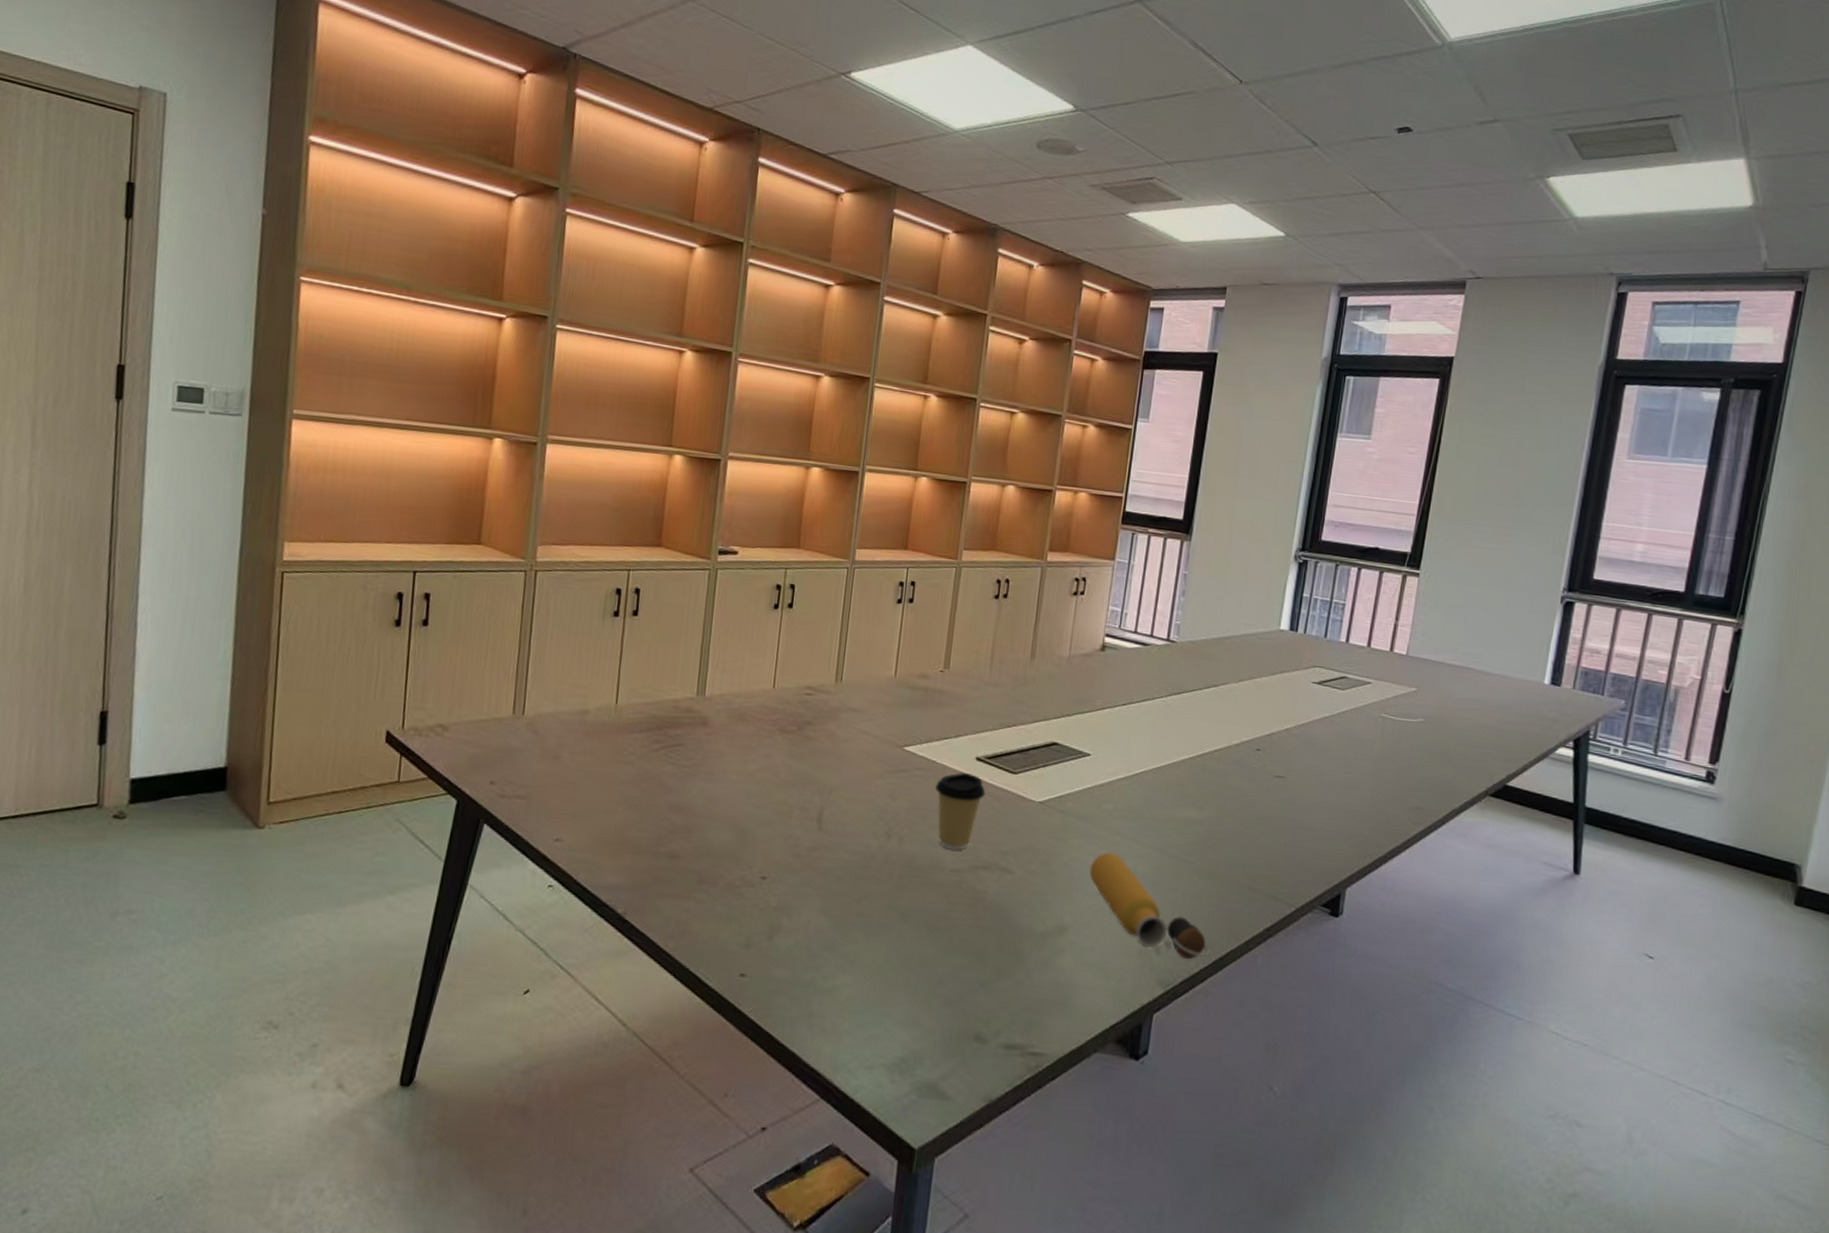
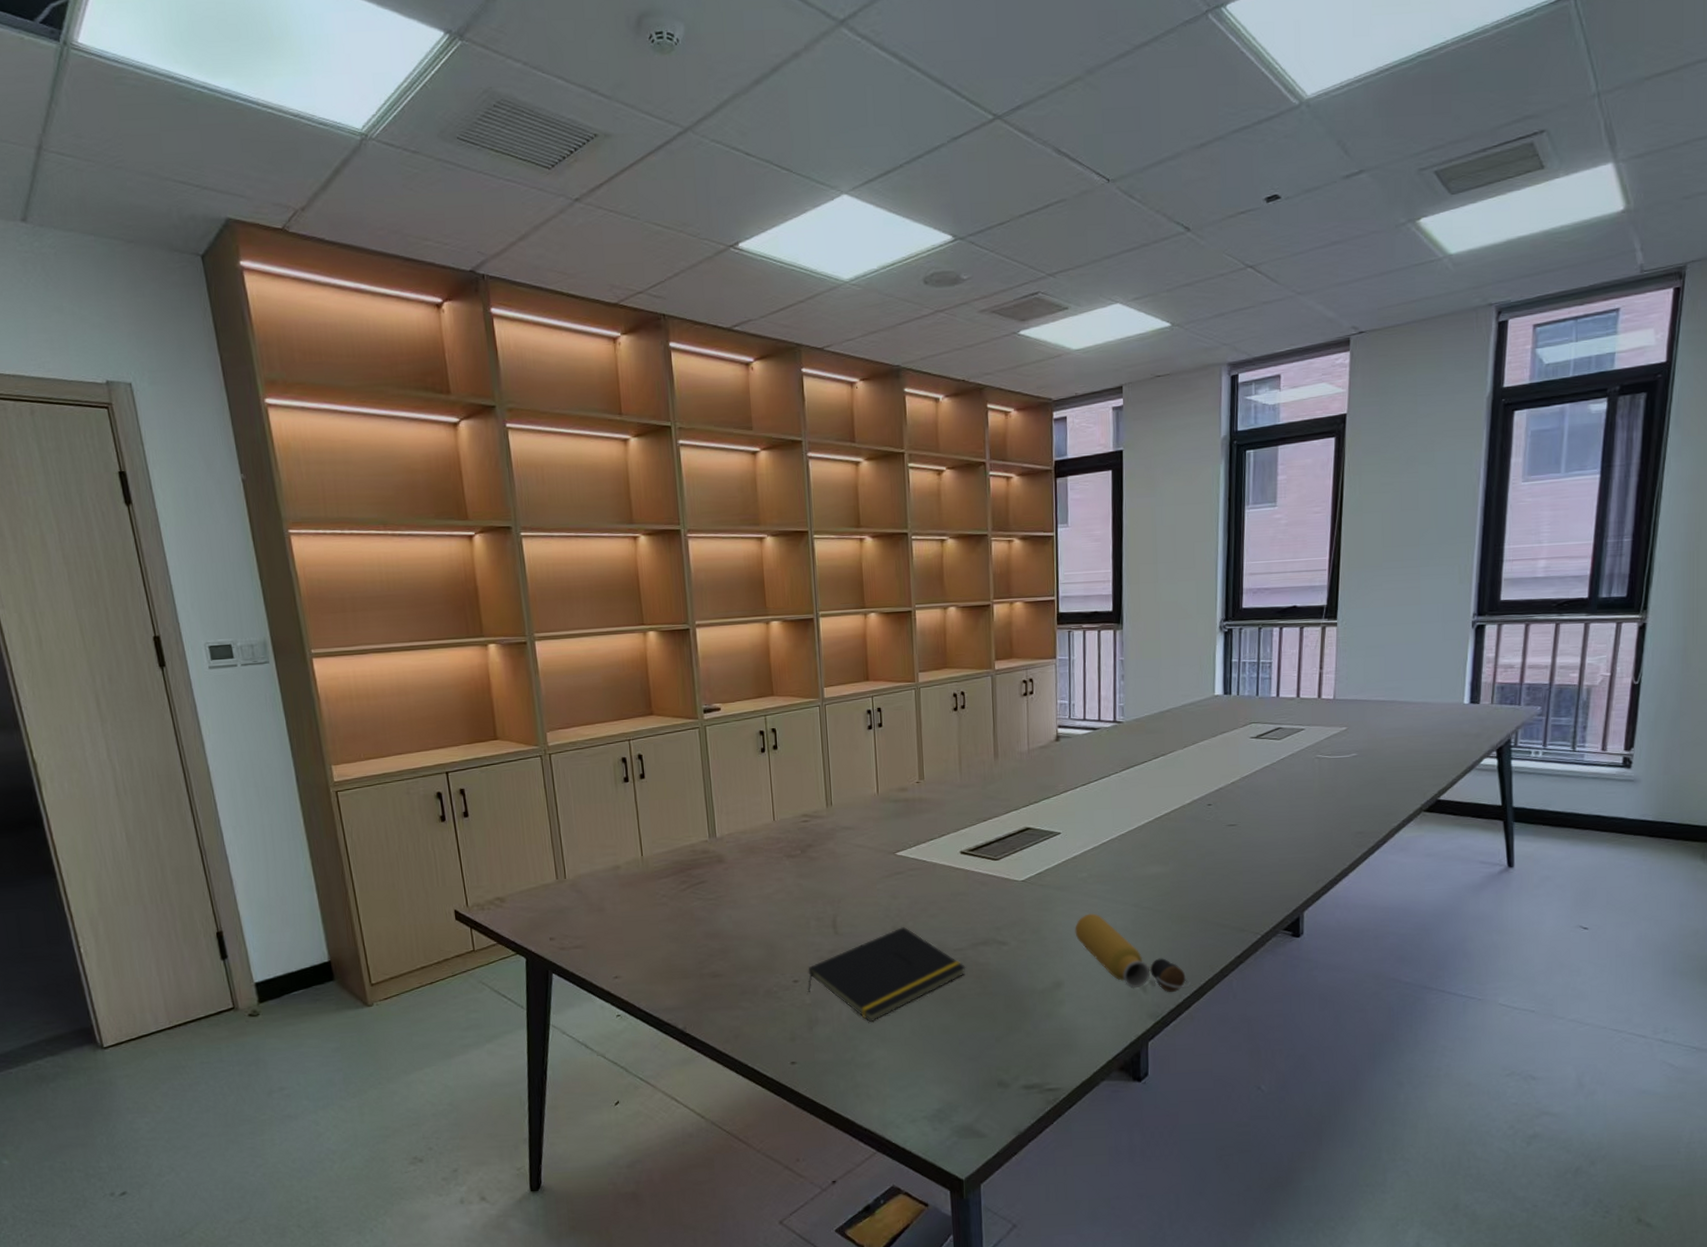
notepad: none [774,834,961,941] -> present [807,927,966,1023]
coffee cup: present [935,773,986,851] -> none [929,866,974,933]

